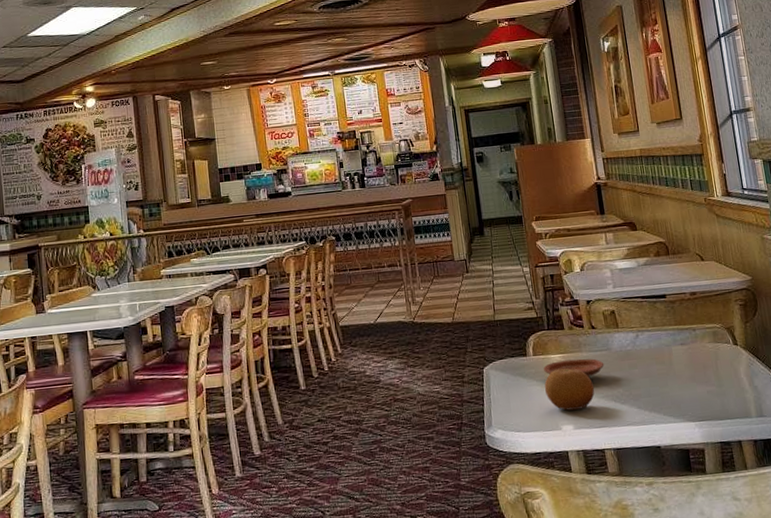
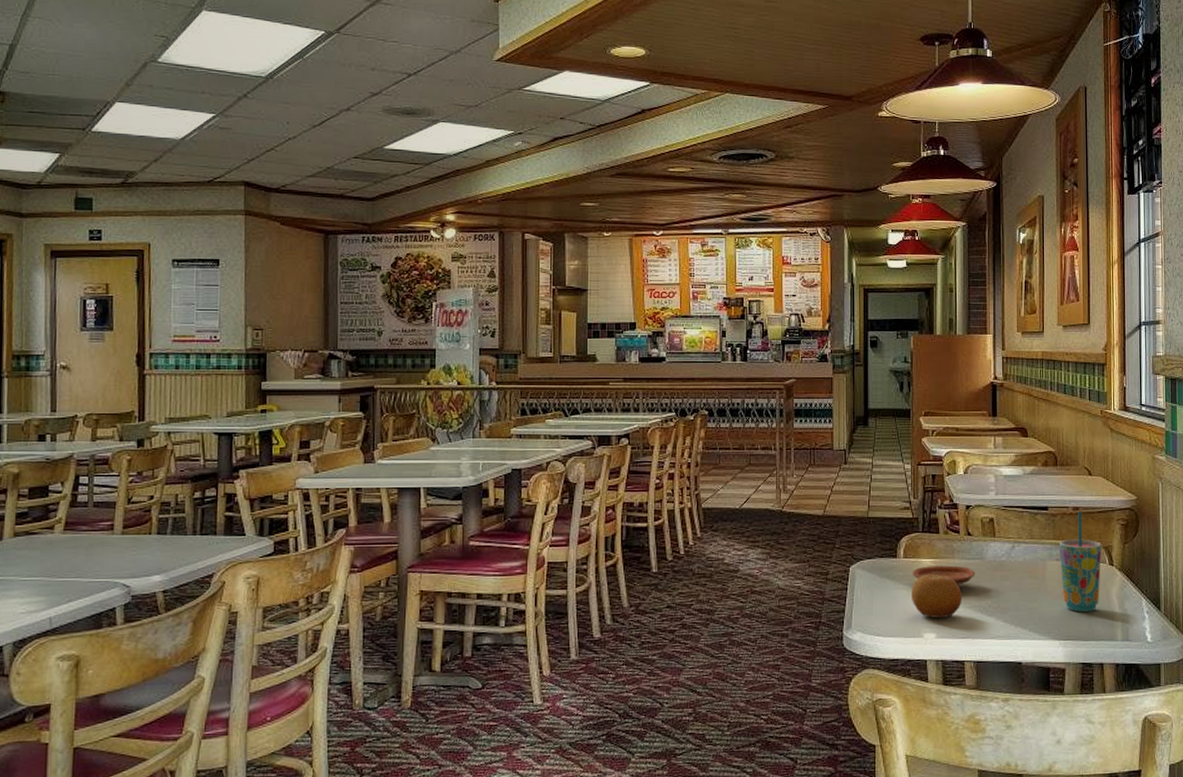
cup: none [682,296,729,393] -> present [1060,511,1102,613]

